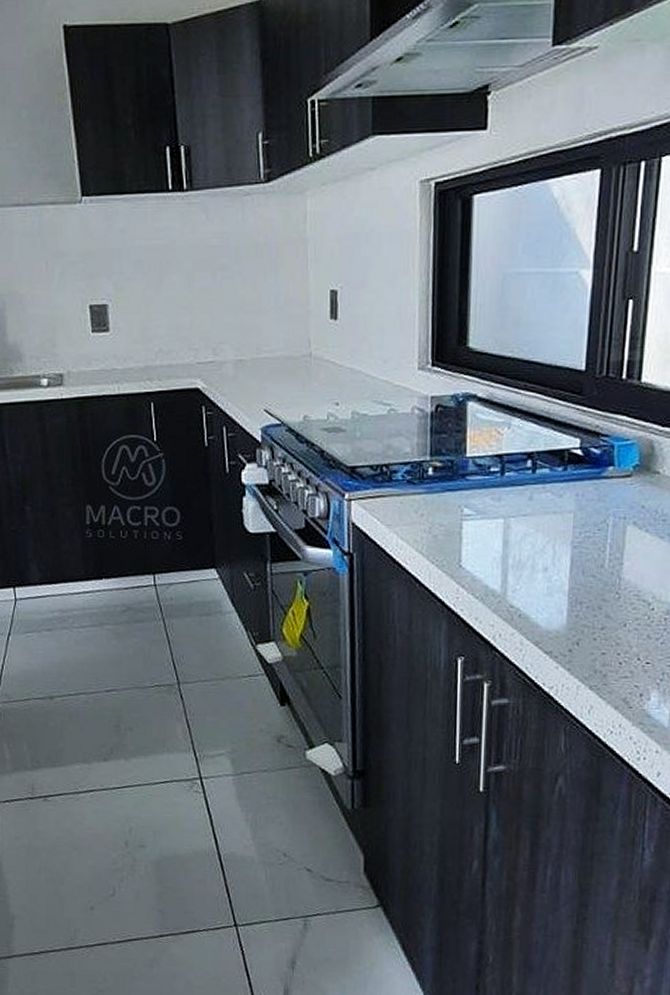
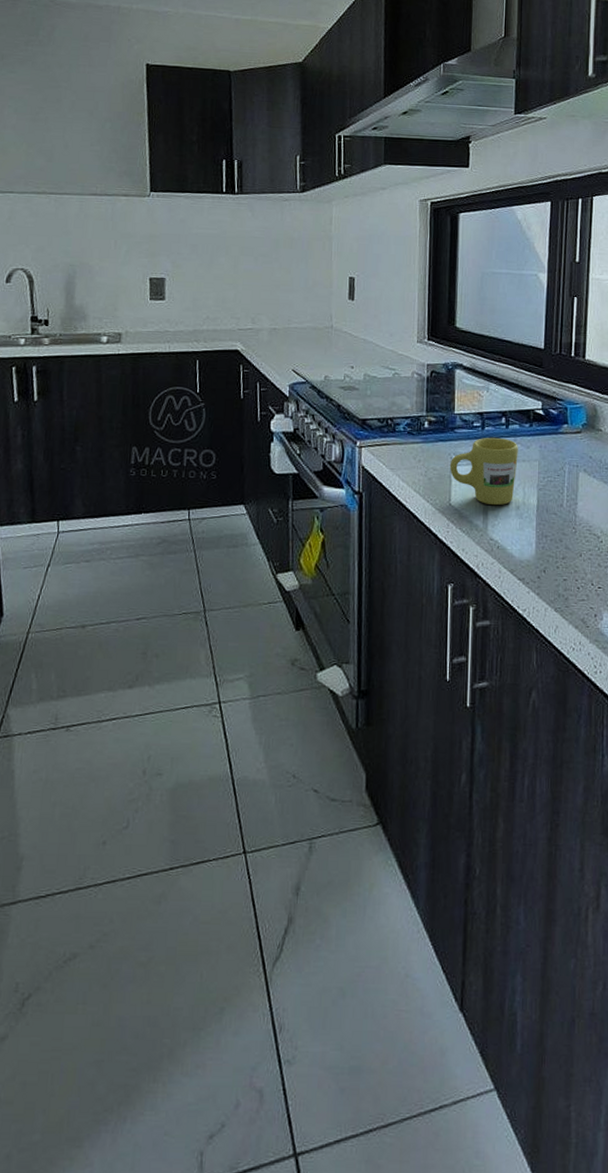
mug: none [459,484,548,566] -> present [449,437,518,505]

